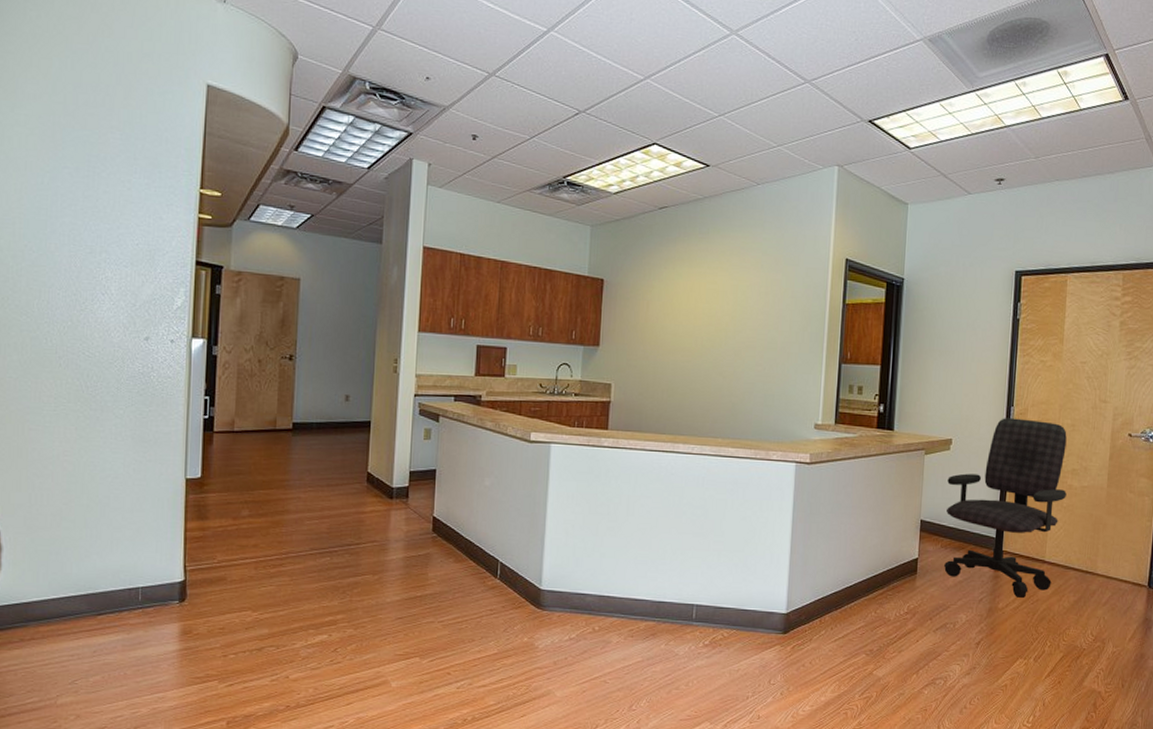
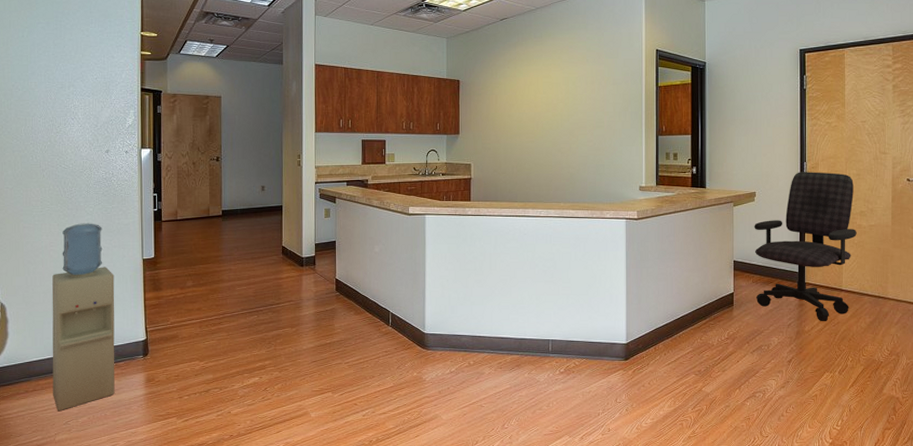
water cooler: none [57,428,147,667] -> present [52,223,115,412]

